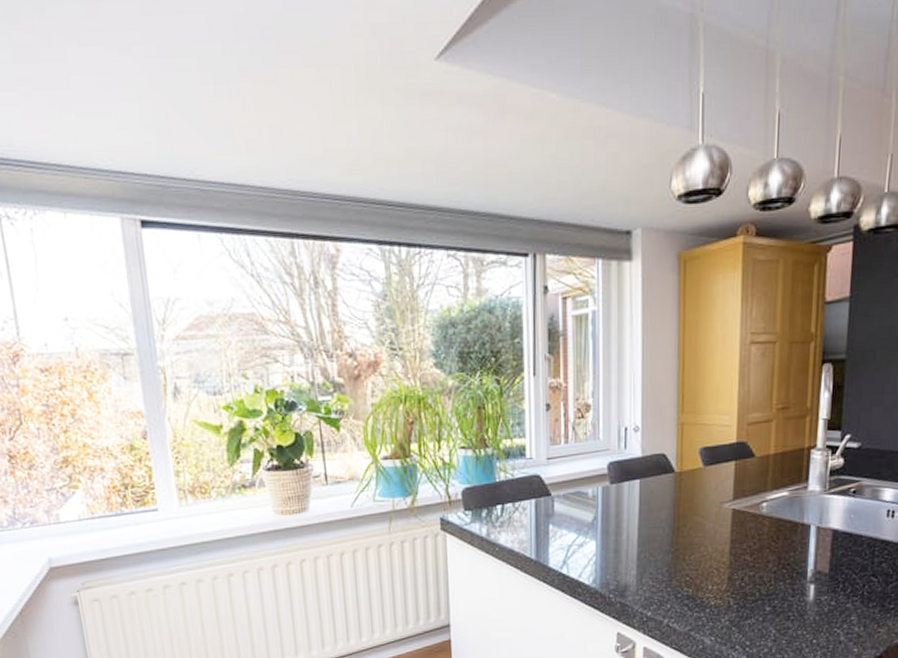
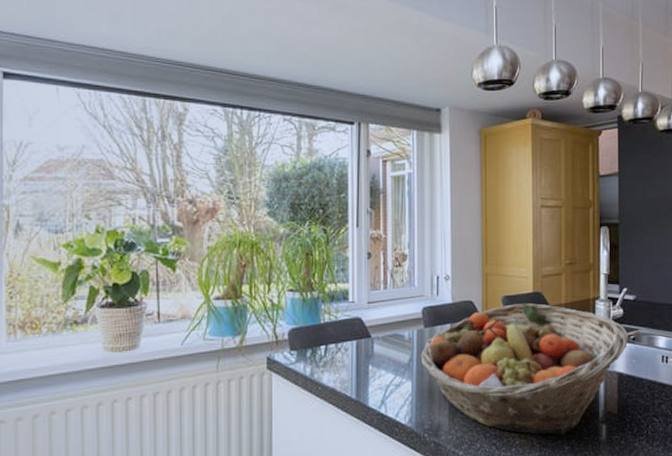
fruit basket: none [605,454,849,596] -> present [420,302,629,435]

